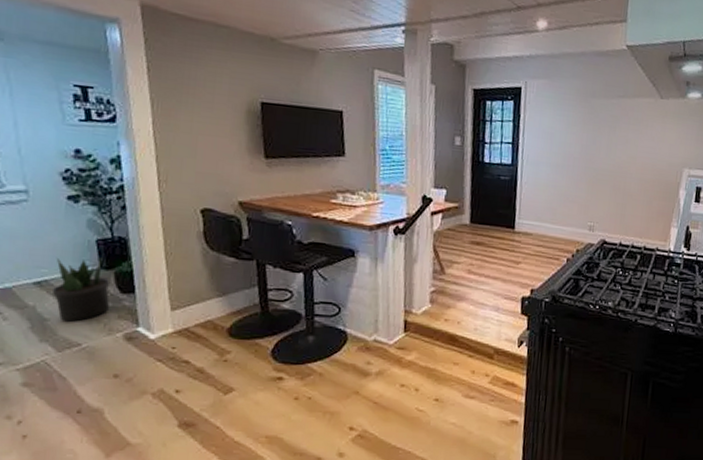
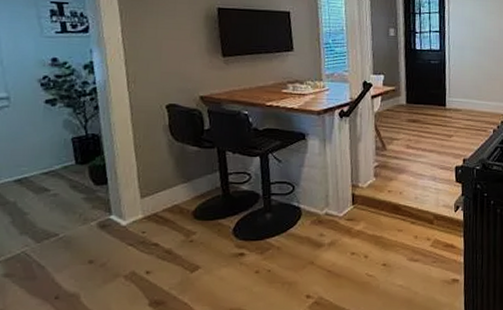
planter: present [51,257,111,322] -> none [31,154,85,214]

